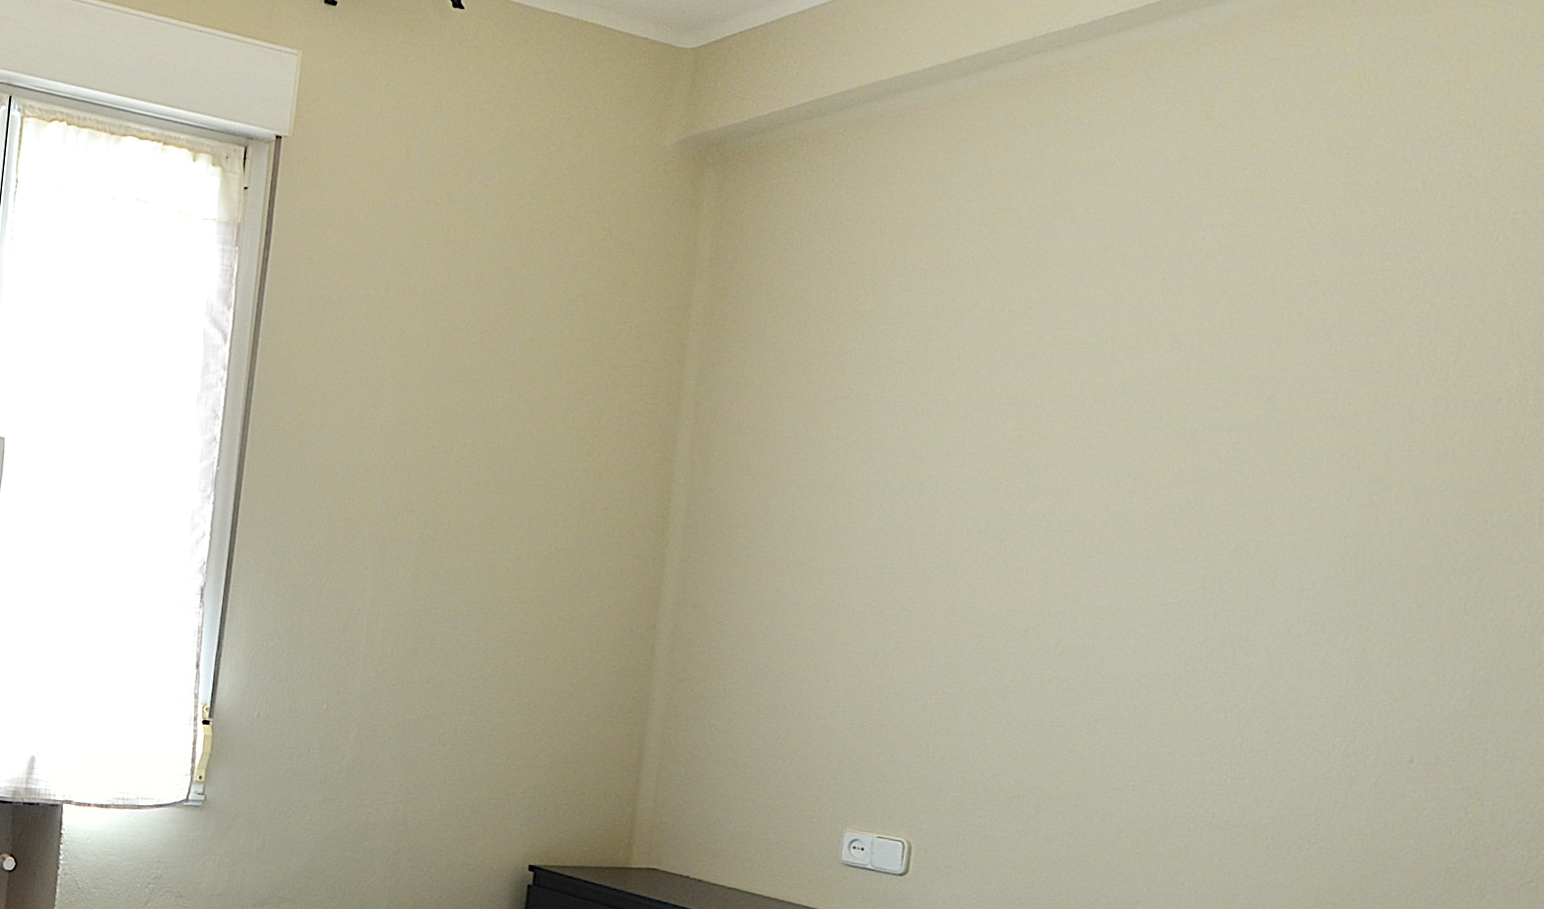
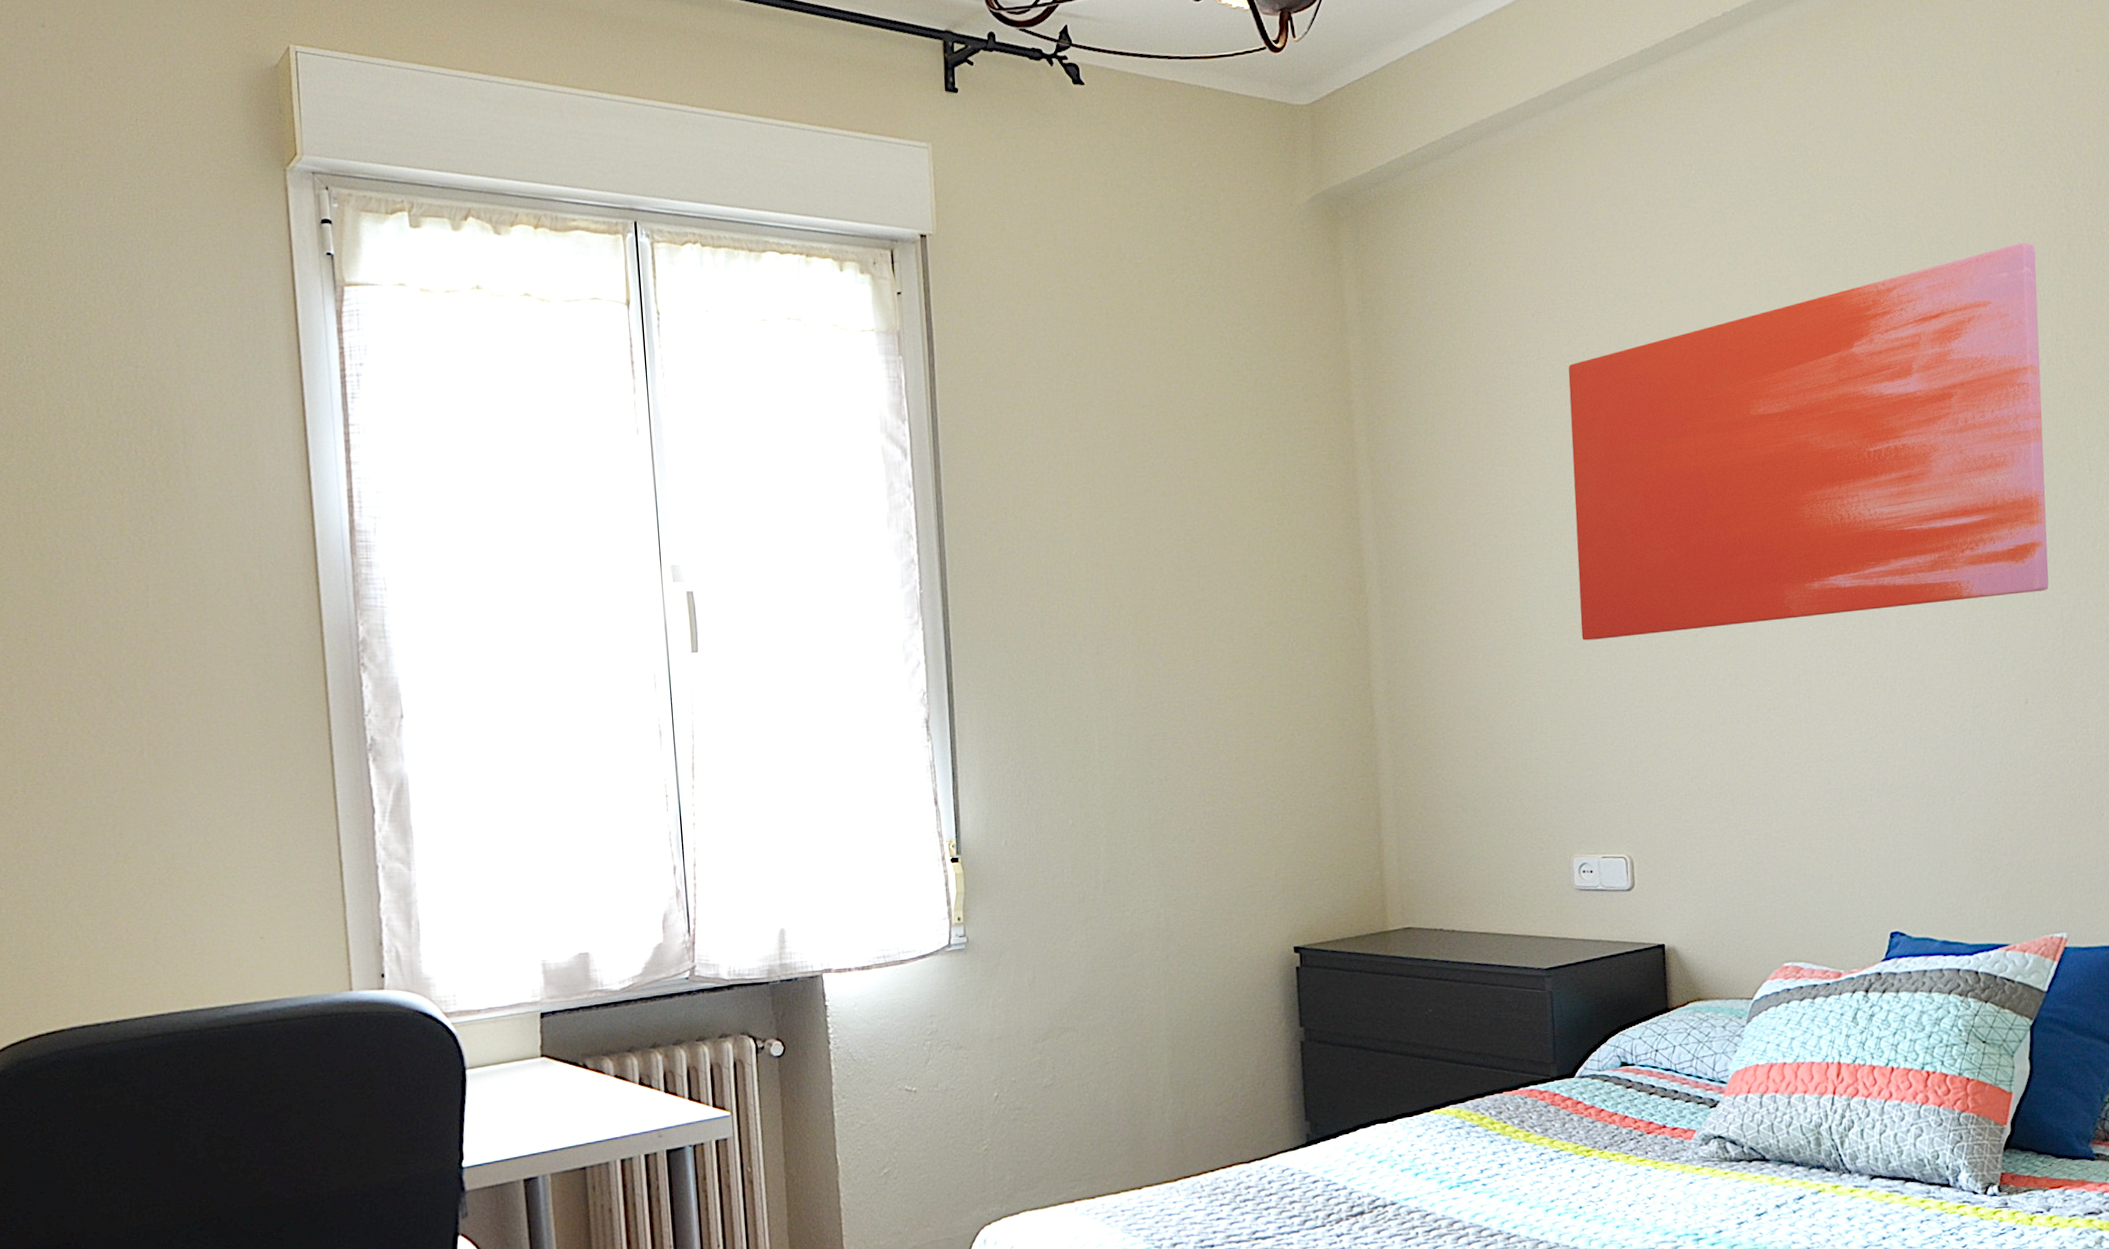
wall art: none [895,271,1517,647] -> present [1568,243,2049,641]

